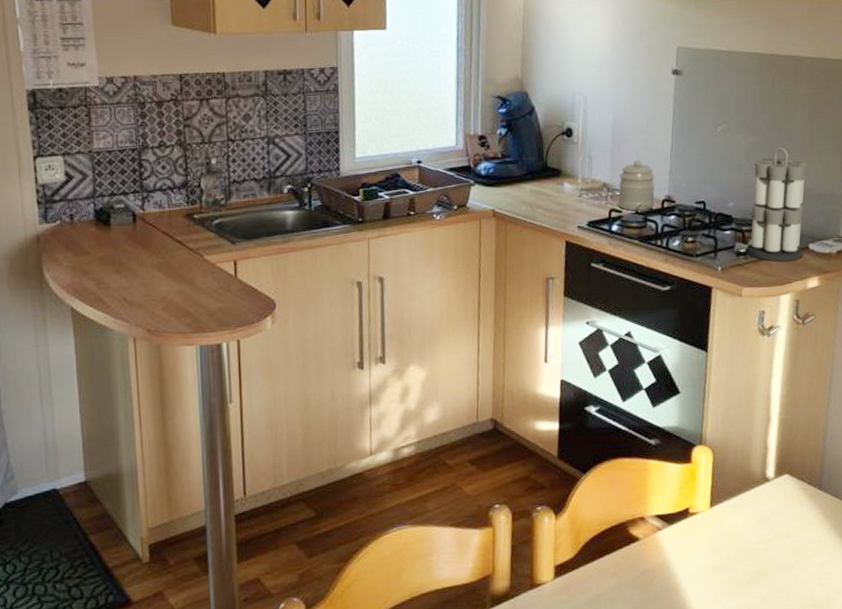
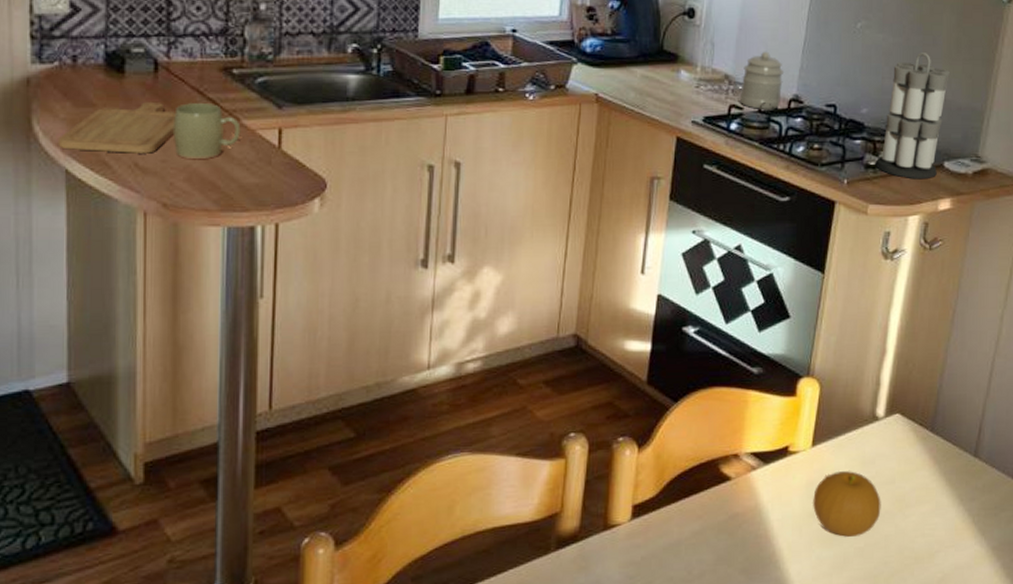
chopping board: none [63,247,153,291] -> present [58,102,176,154]
mug: none [150,244,204,292] -> present [172,103,241,160]
fruit: none [715,528,779,588] -> present [813,471,881,537]

